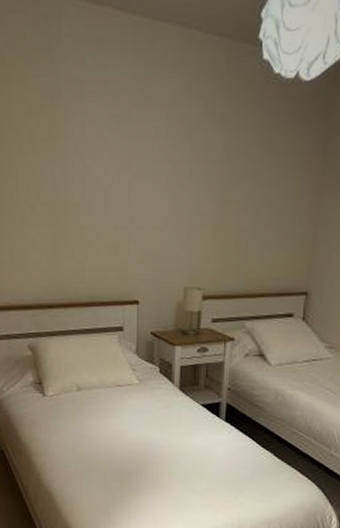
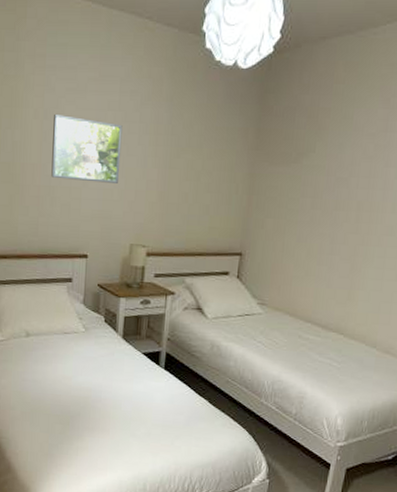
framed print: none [96,145,172,220] -> present [51,113,123,183]

